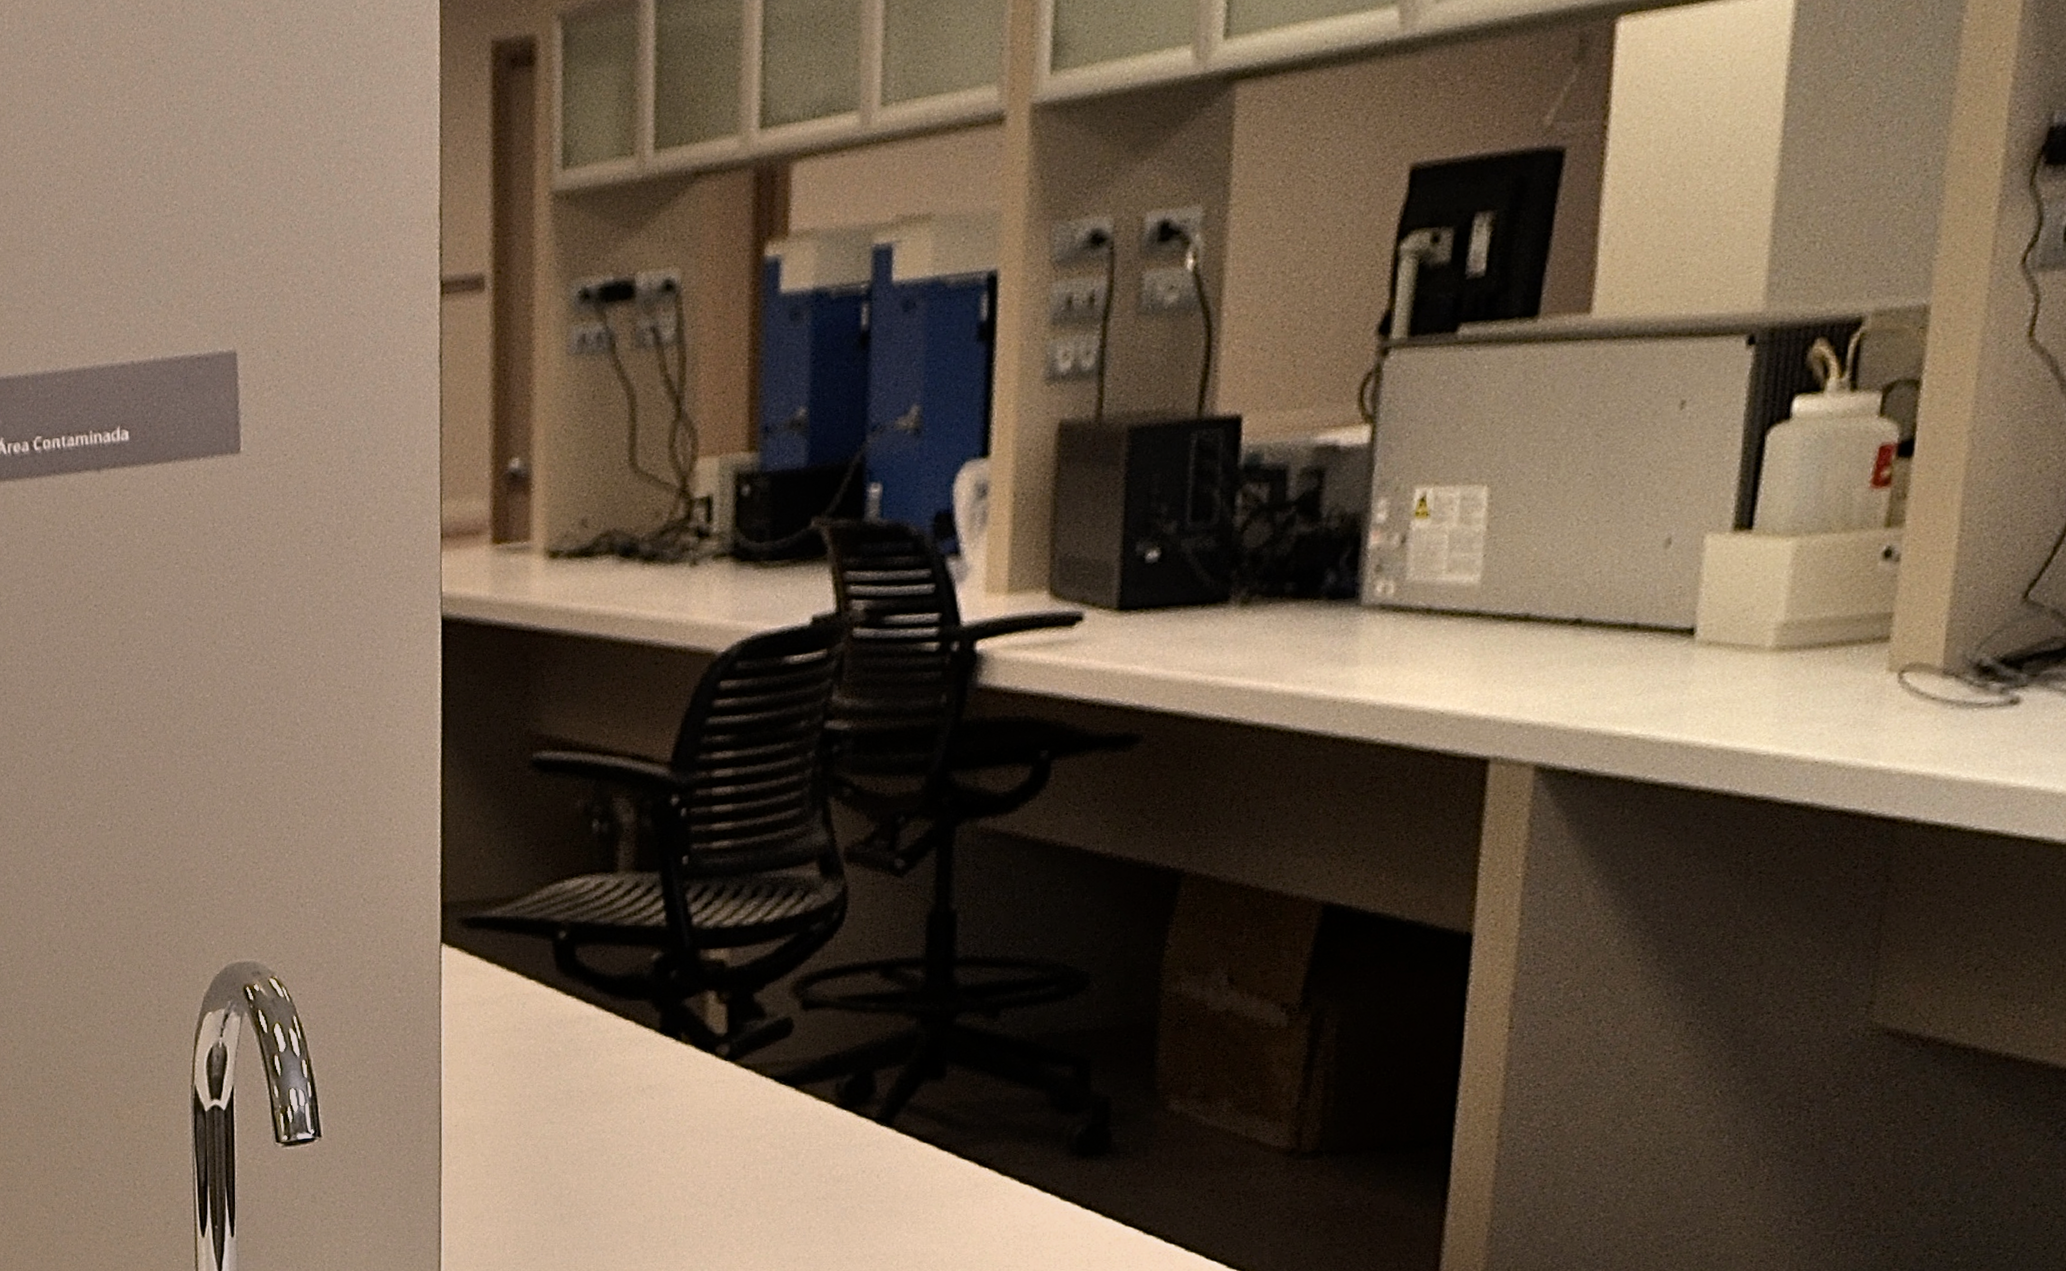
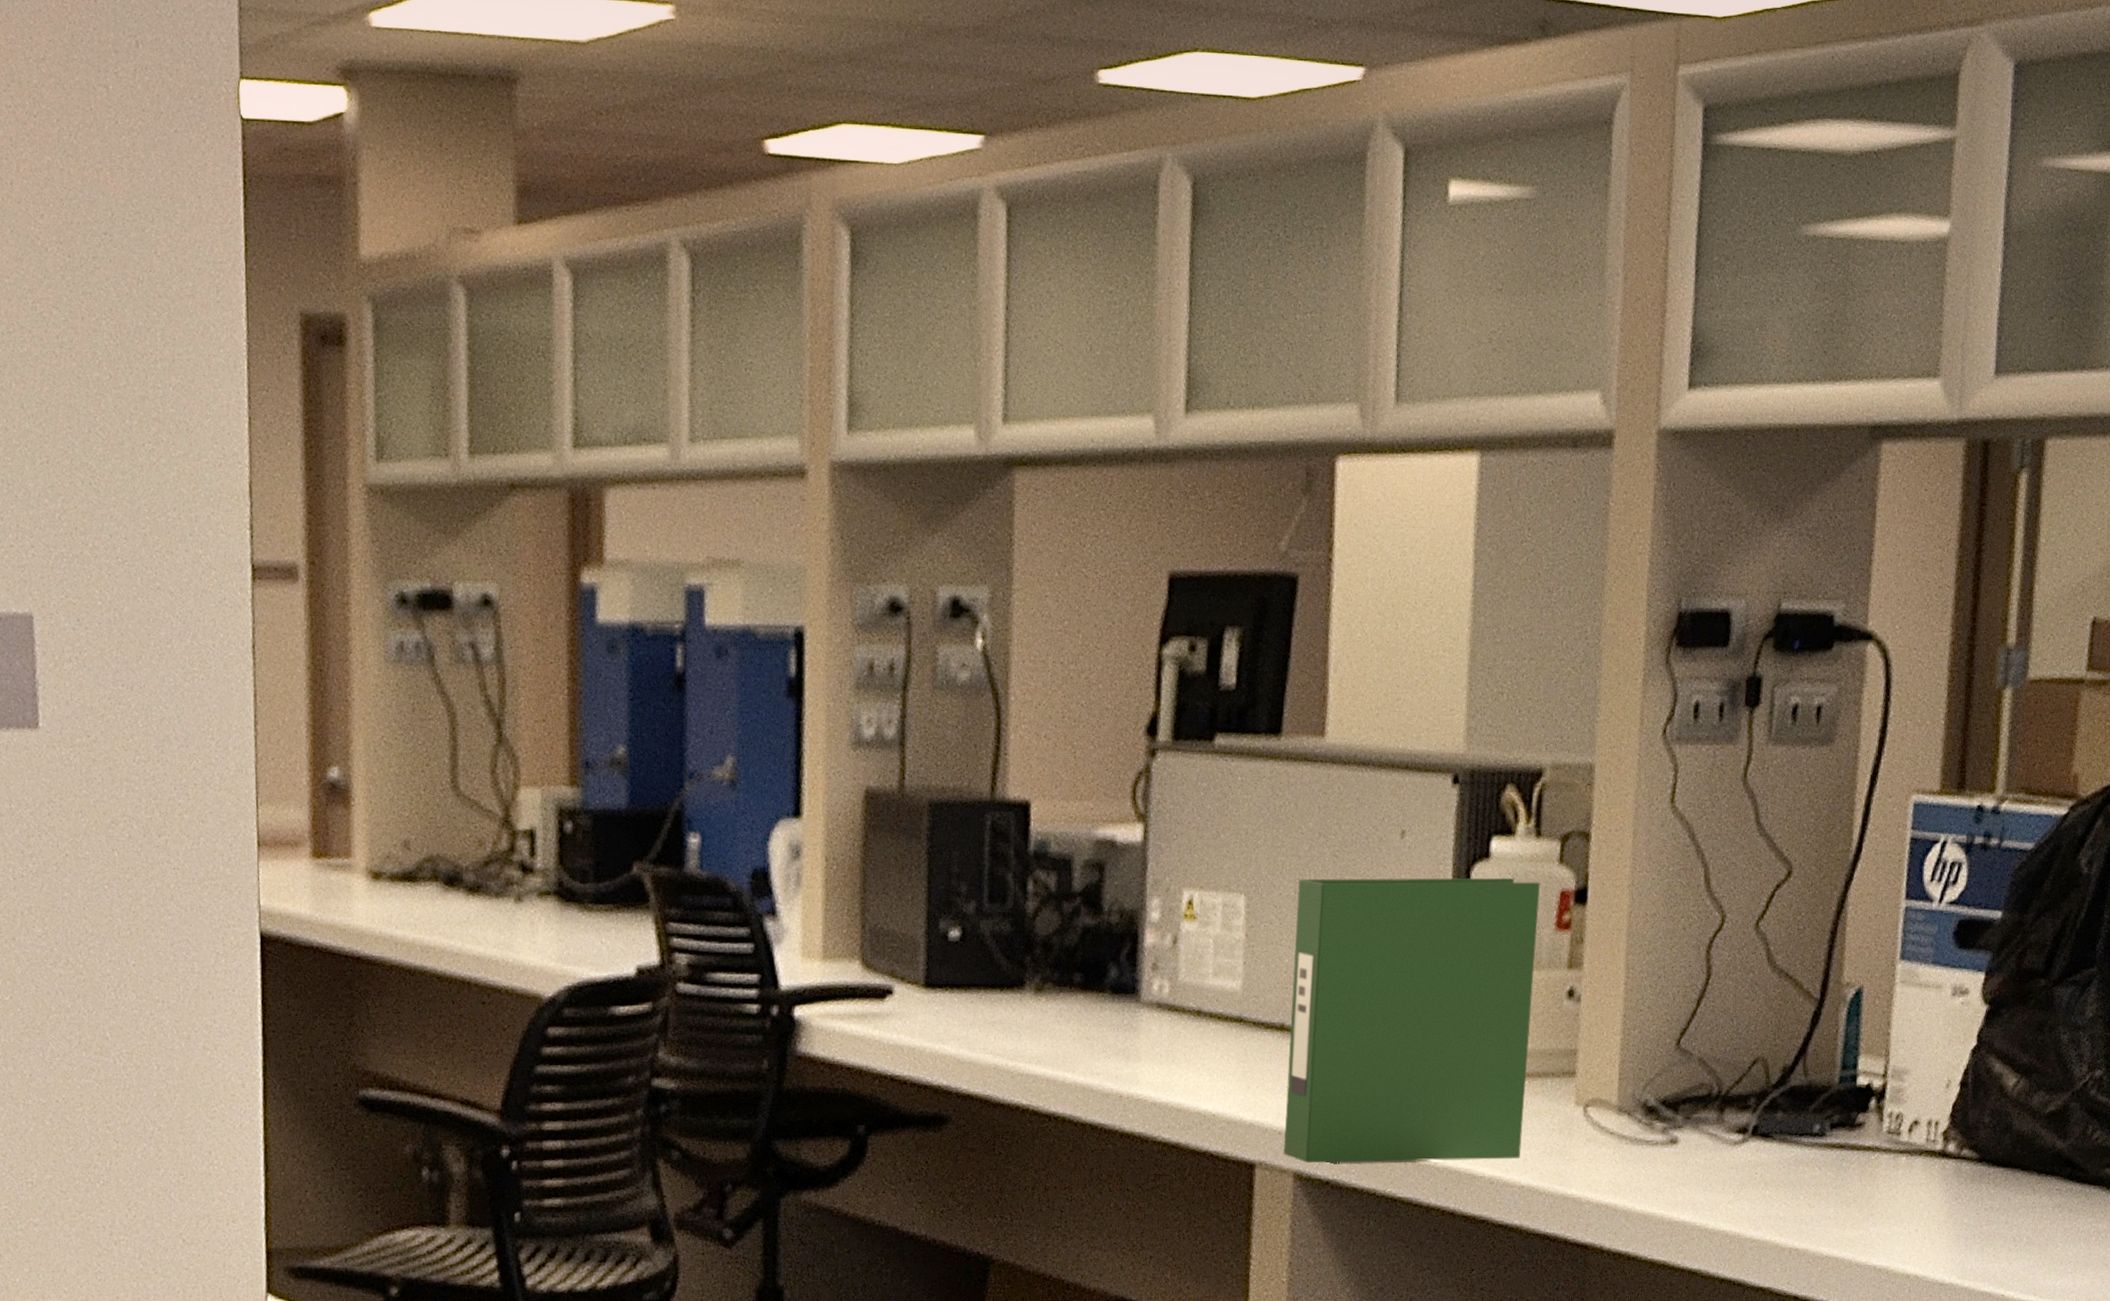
binder: none [1524,438,1854,754] -> present [1284,877,1540,1163]

